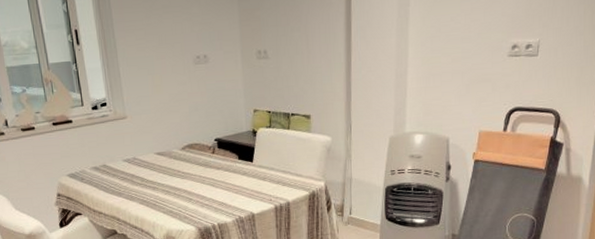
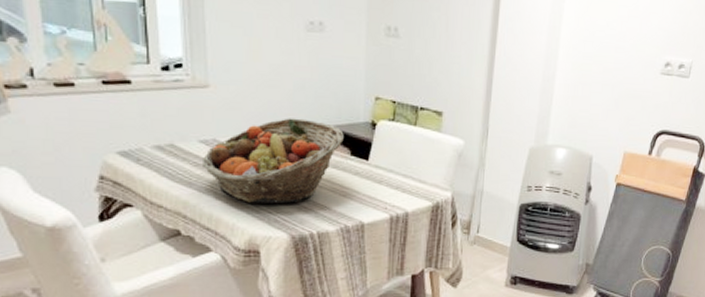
fruit basket: none [127,134,232,205] -> present [203,118,344,204]

